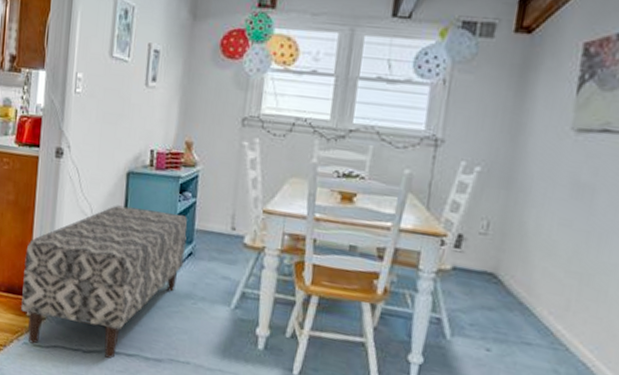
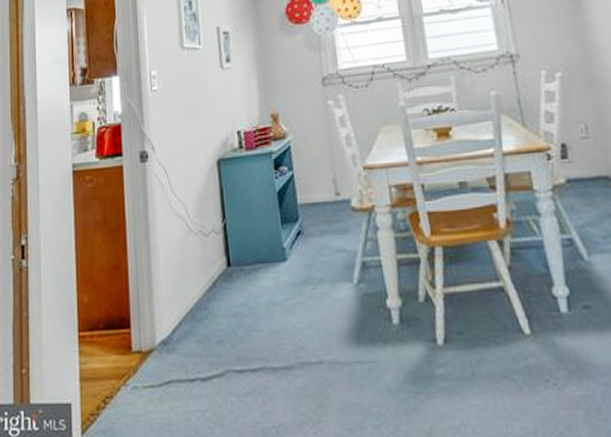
bench: present [21,205,188,359] -> none [122,193,294,386]

